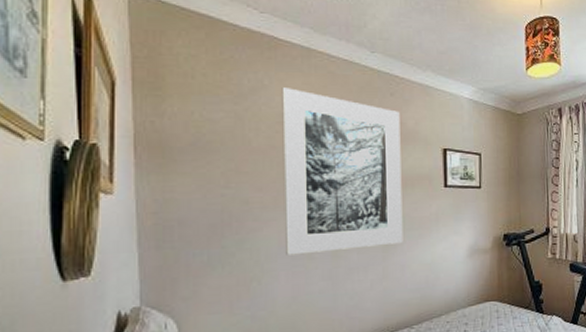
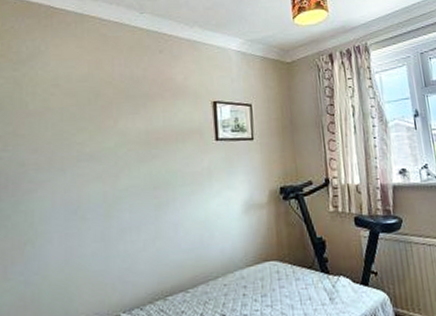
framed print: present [282,87,403,255] -> none [57,52,176,217]

